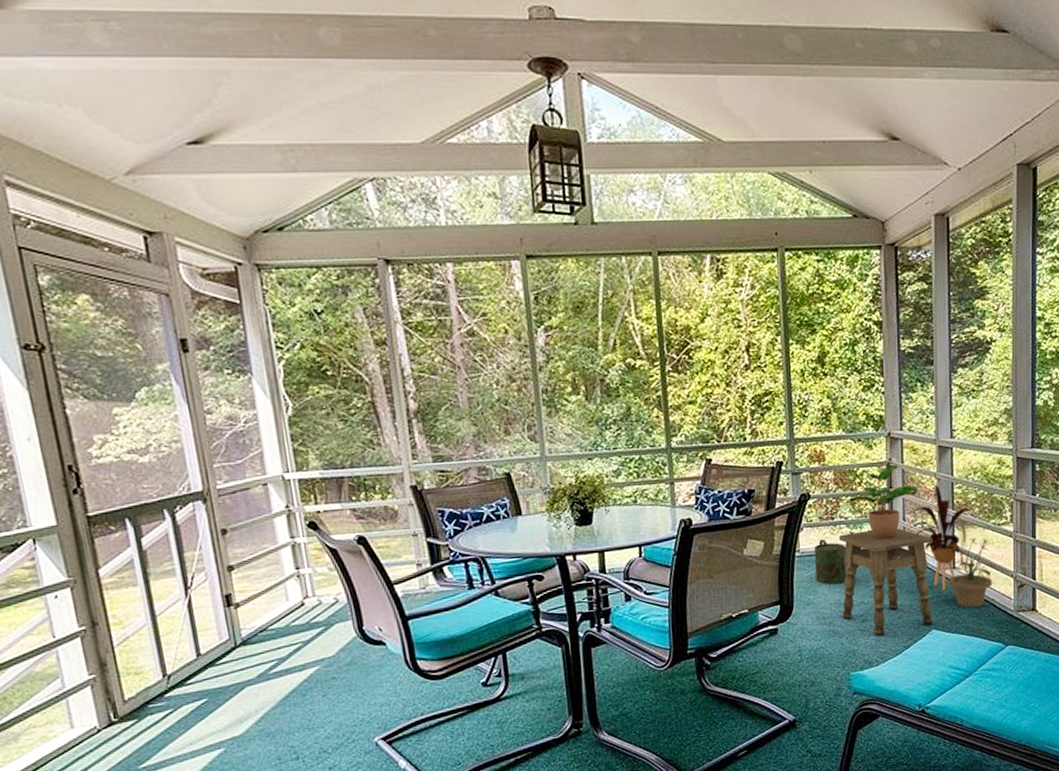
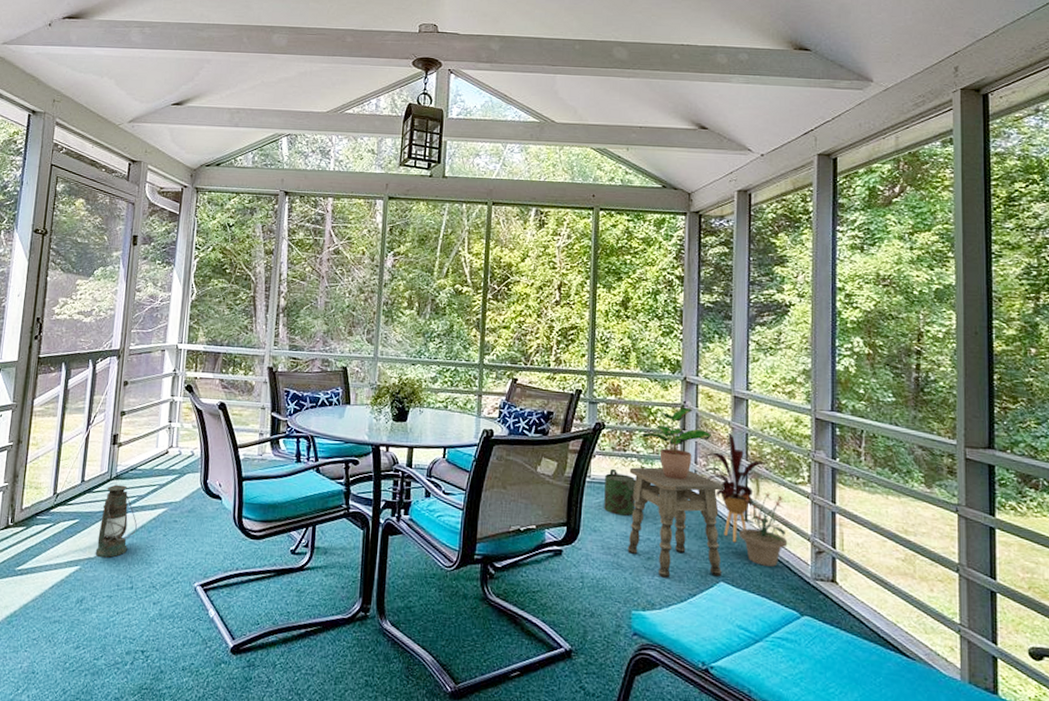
lantern: none [233,650,286,734] -> present [95,484,137,558]

